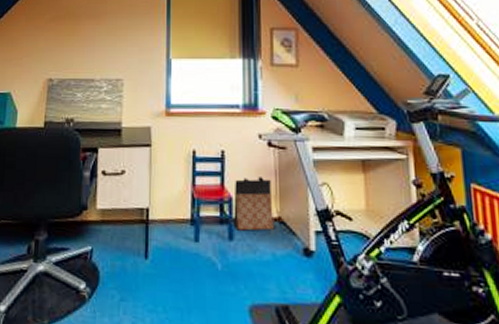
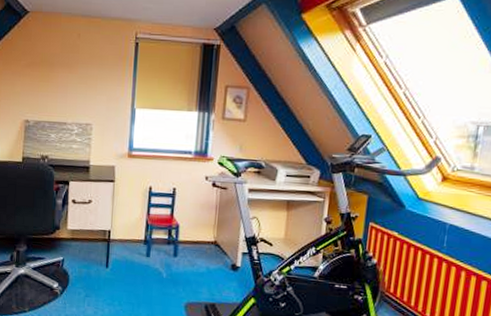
bag: present [233,177,274,231] -> none [178,210,212,251]

